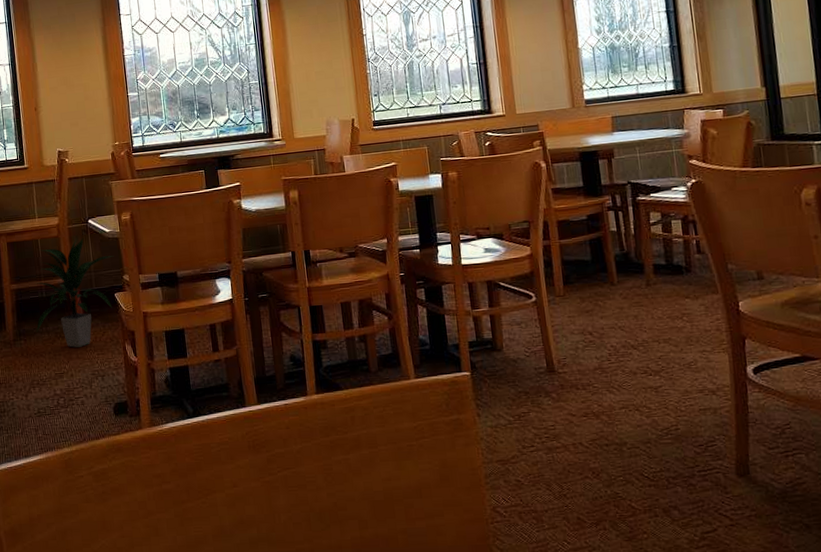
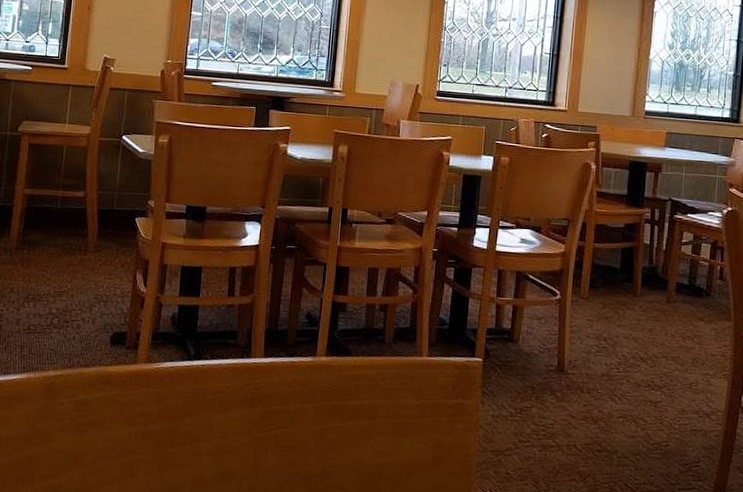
indoor plant: present [36,238,115,348] -> none [42,152,144,268]

